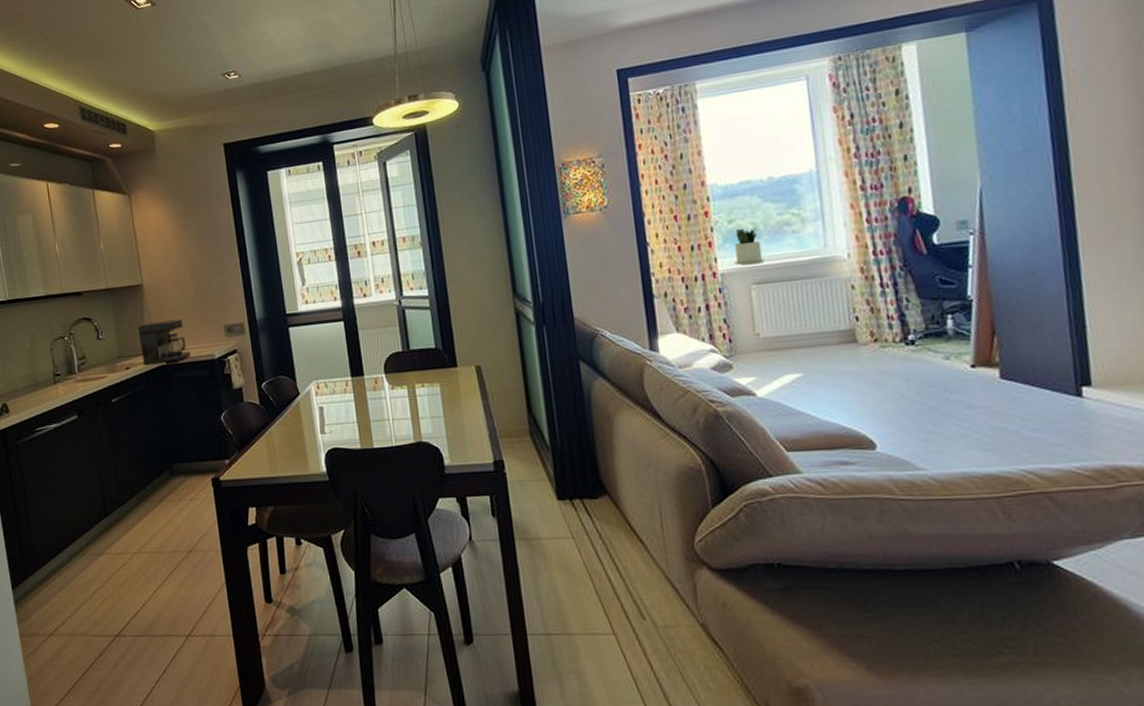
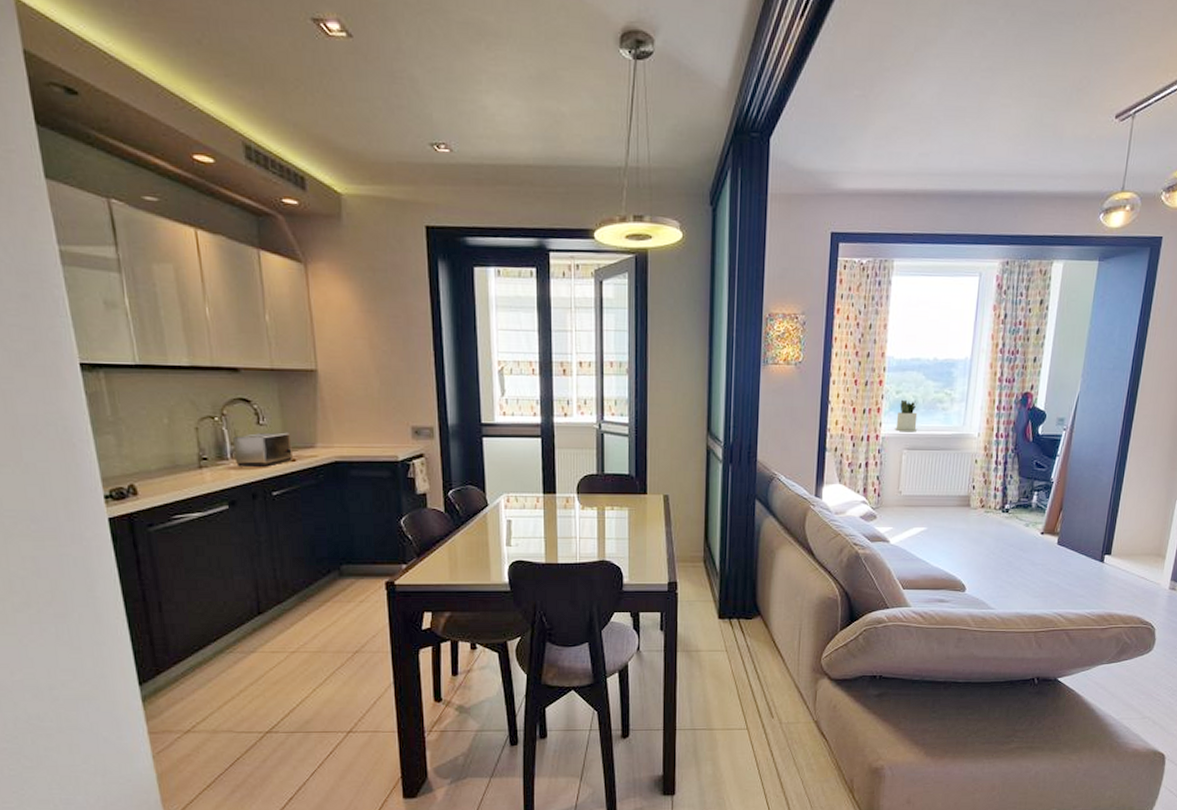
toaster: none [79,343,127,379] -> present [233,432,292,467]
coffee maker: present [138,318,191,366] -> none [308,413,371,461]

